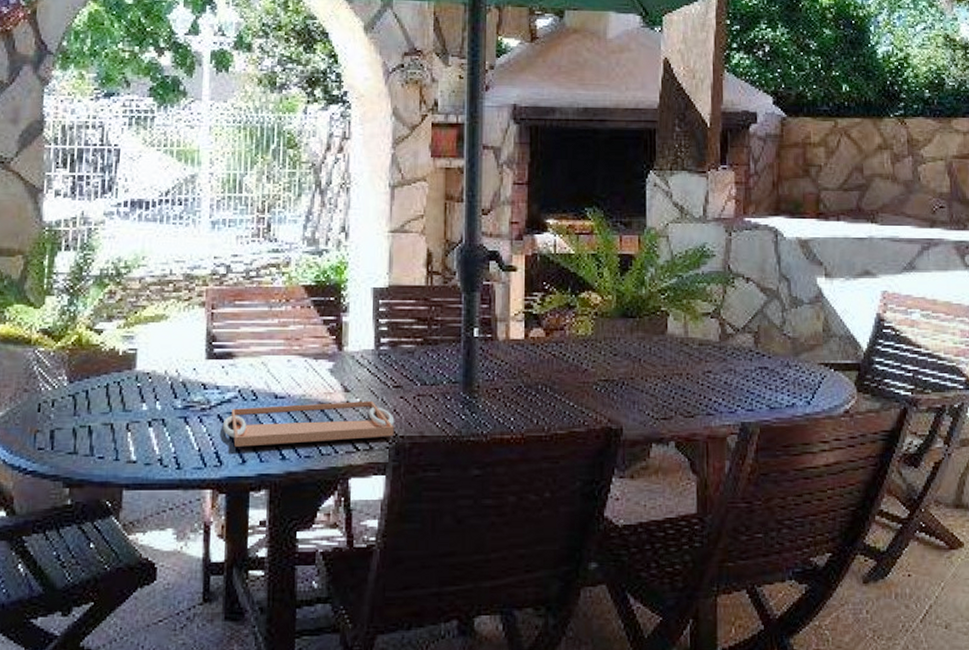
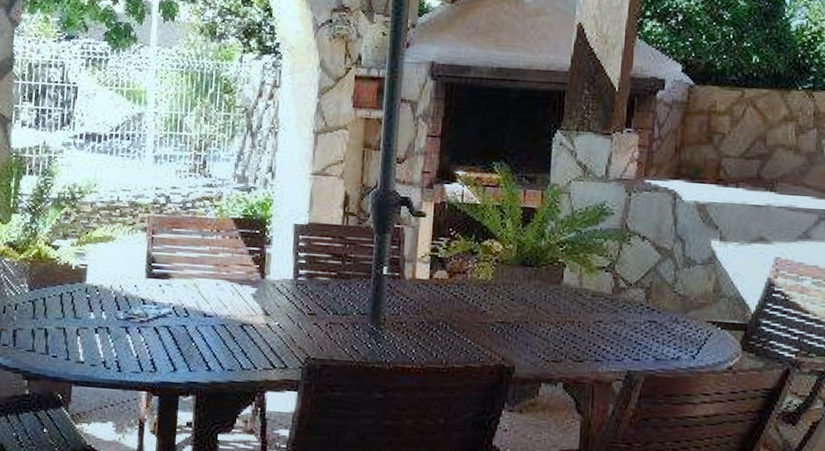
serving tray: present [222,401,395,447] -> none [157,322,308,358]

